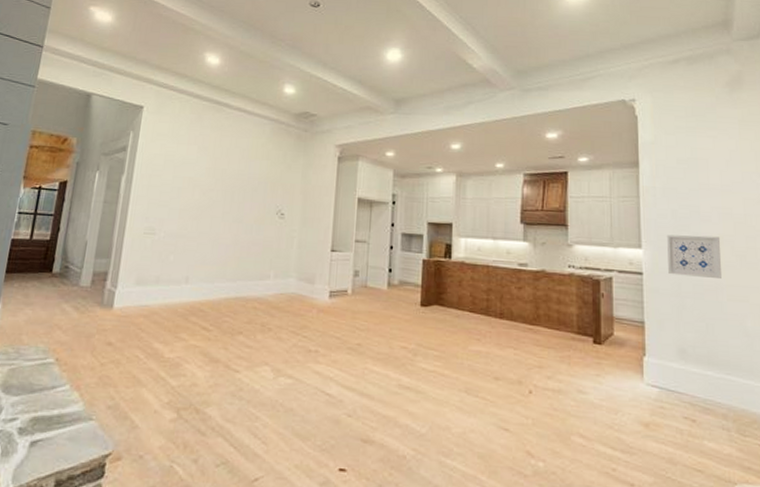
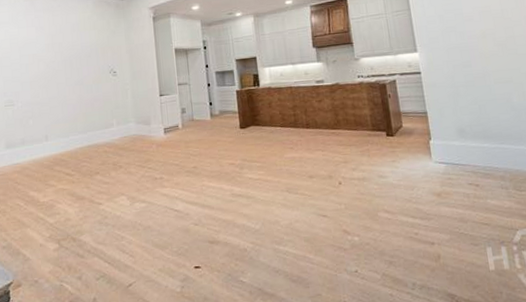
wall art: present [667,234,722,278] -> none [437,32,487,70]

